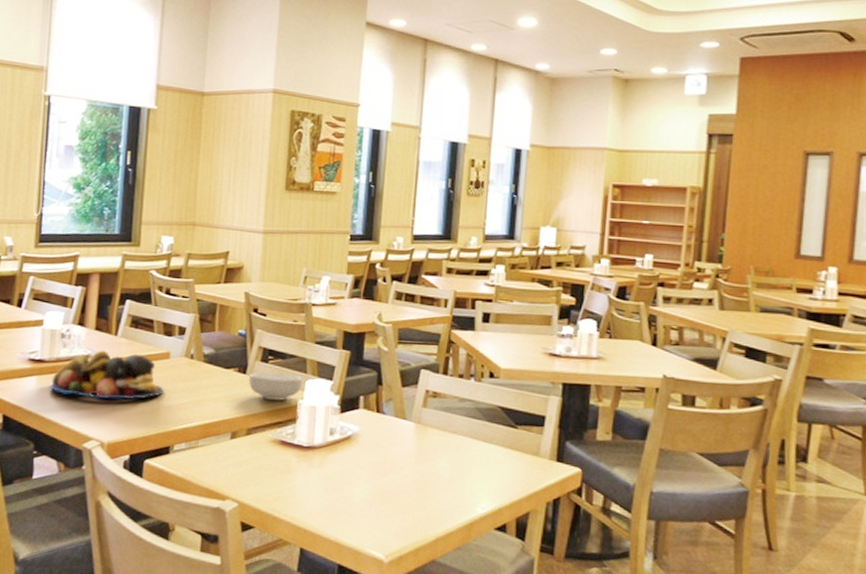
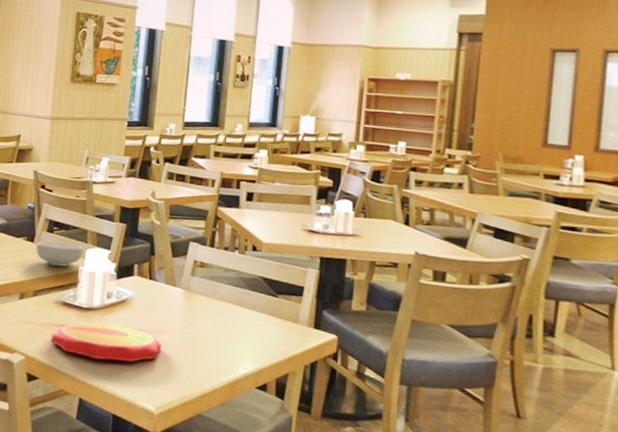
plate: none [267,462,392,505] -> present [51,322,162,362]

